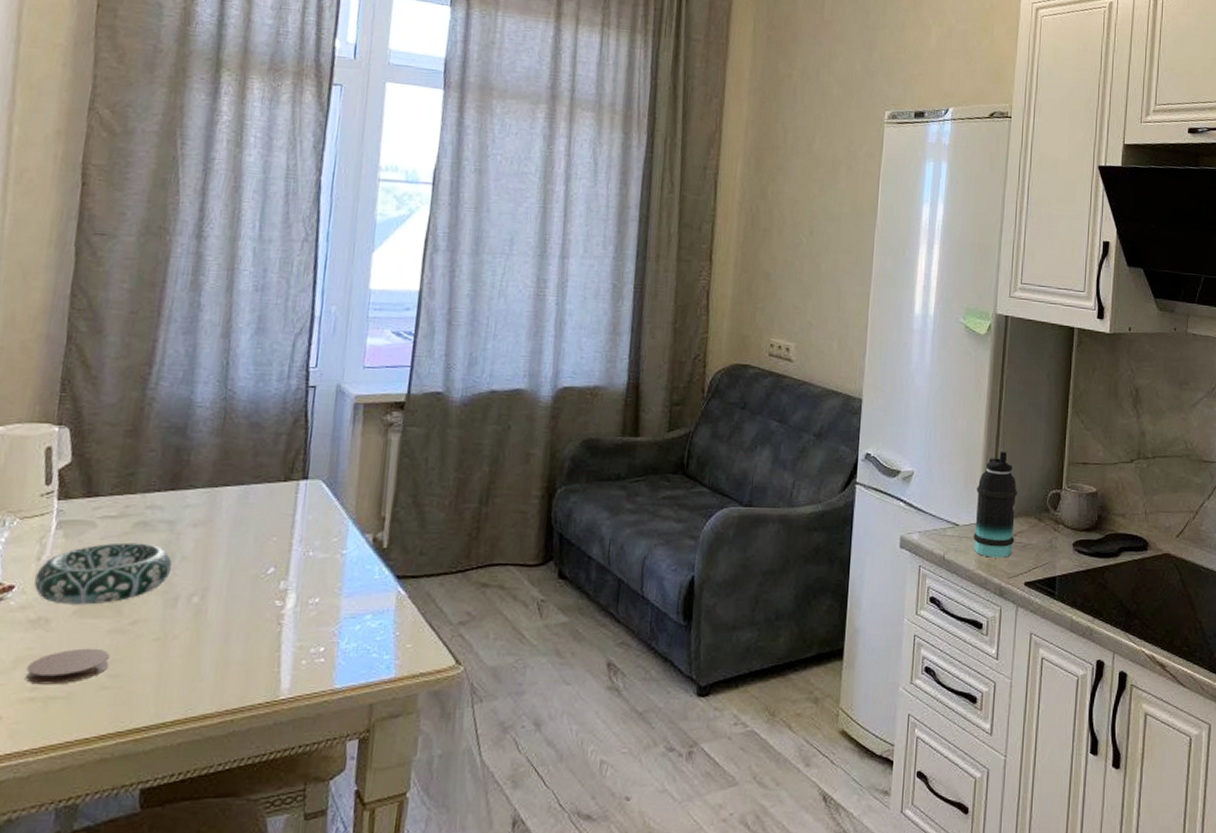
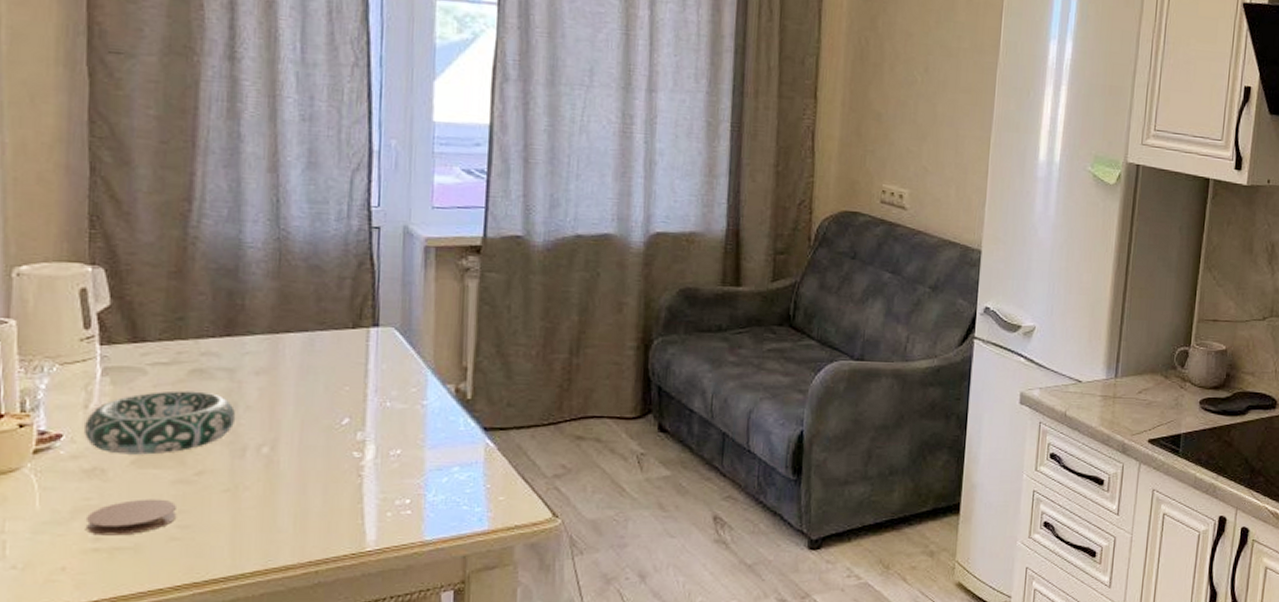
bottle: present [973,452,1019,558] -> none [1096,307,1145,415]

